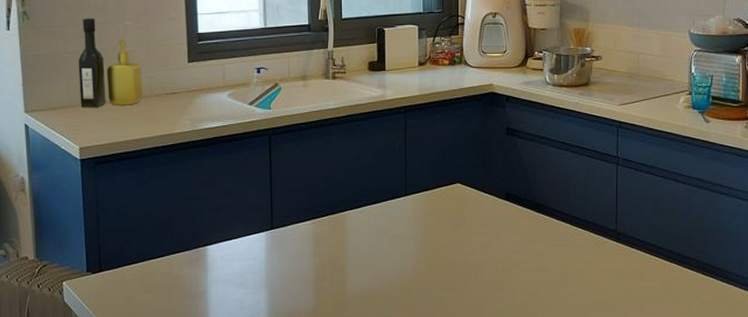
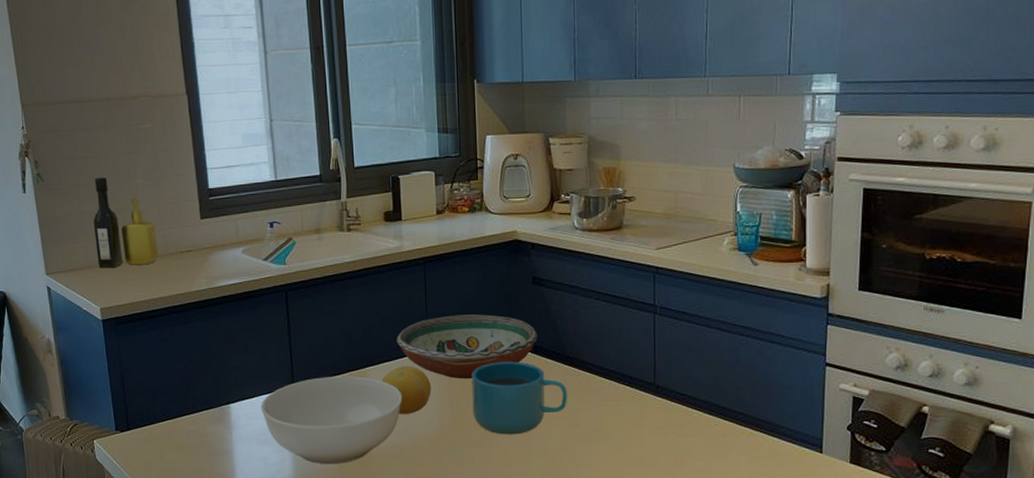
bowl: none [238,219,379,308] -> present [261,375,403,465]
fruit: none [359,210,408,258] -> present [381,366,432,414]
decorative bowl: none [376,162,509,224] -> present [397,314,537,379]
cup: none [446,208,537,279] -> present [471,361,568,435]

